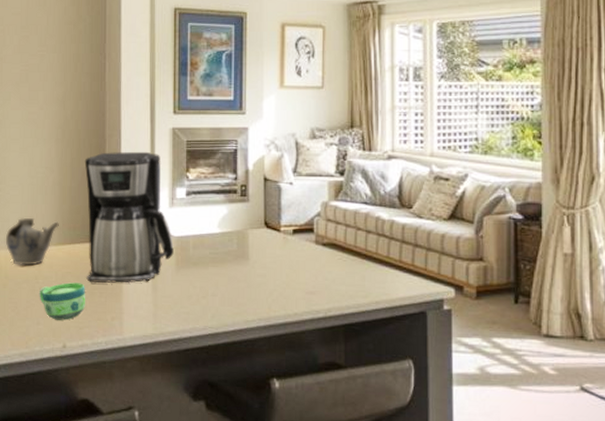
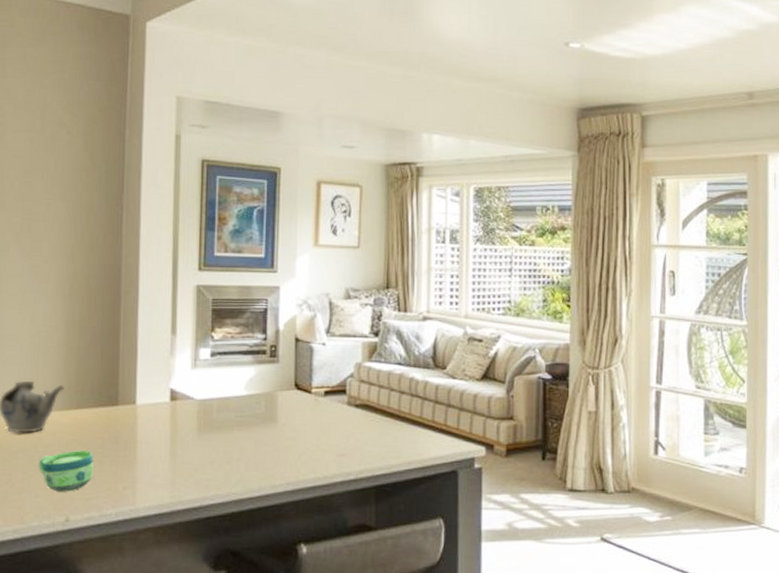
coffee maker: present [84,151,174,284] -> none [95,309,196,451]

